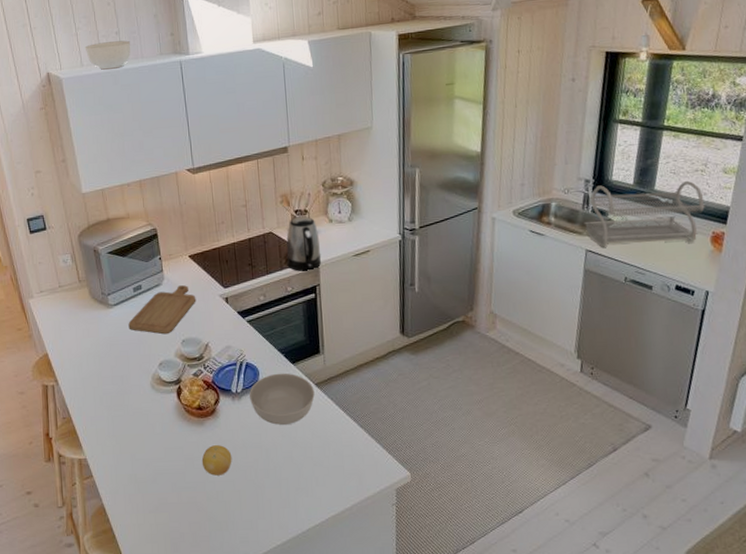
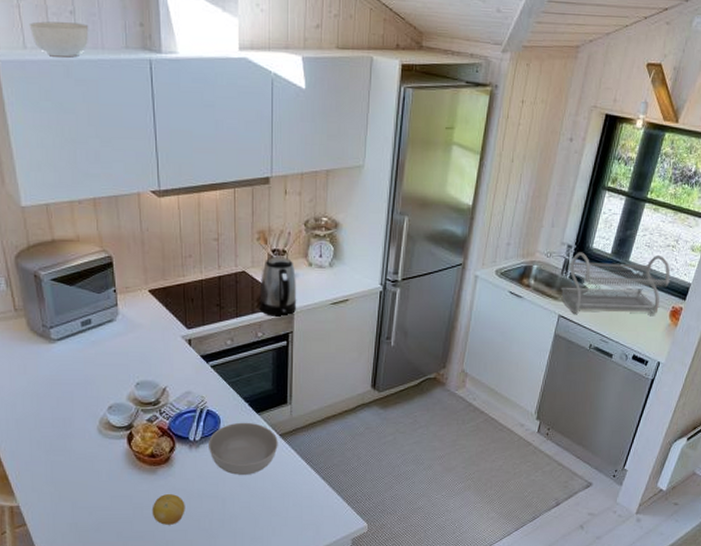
chopping board: present [128,285,196,334] -> none [74,323,155,374]

